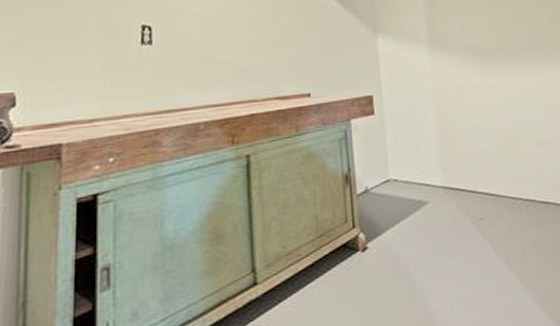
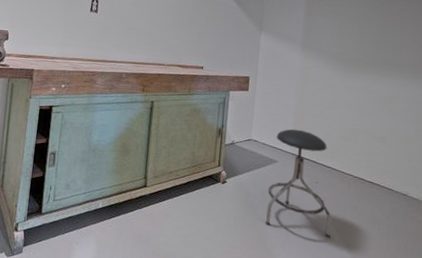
stool: none [420,152,515,296] -> present [265,128,332,238]

